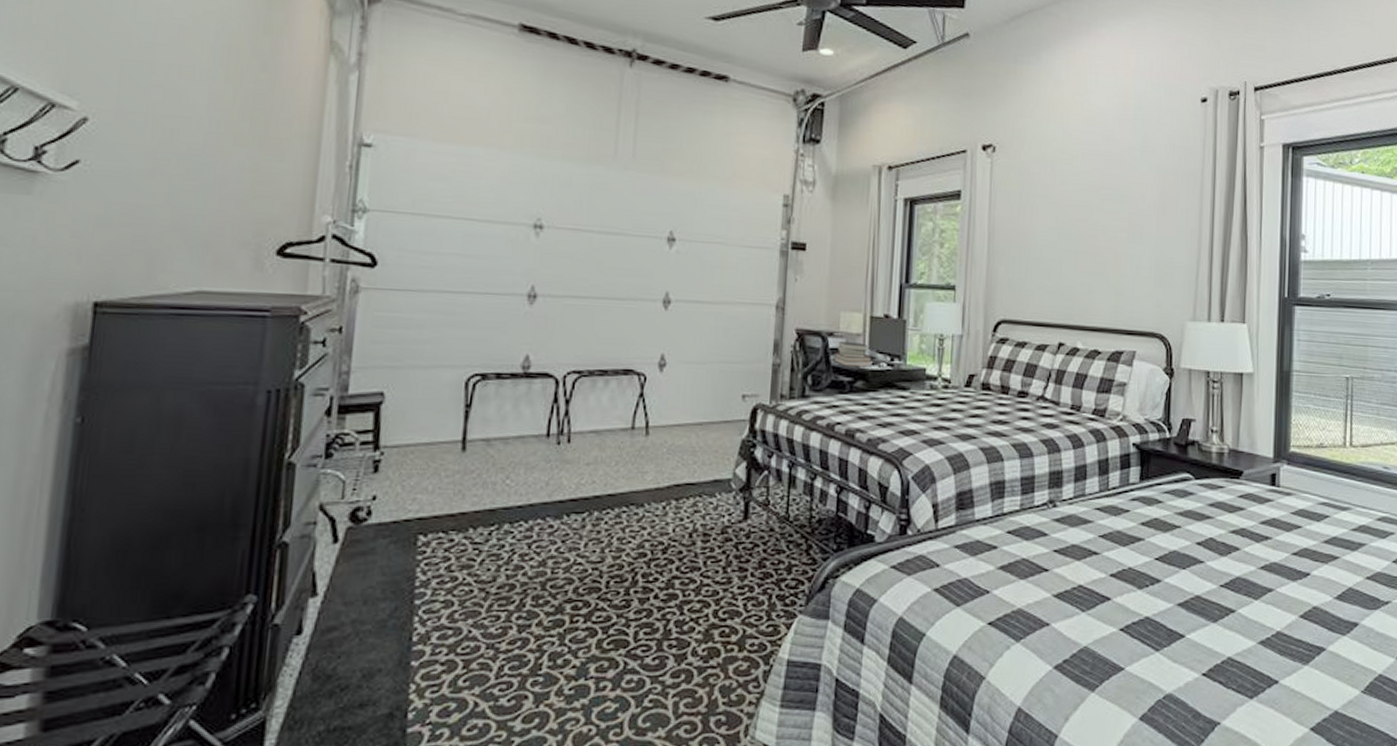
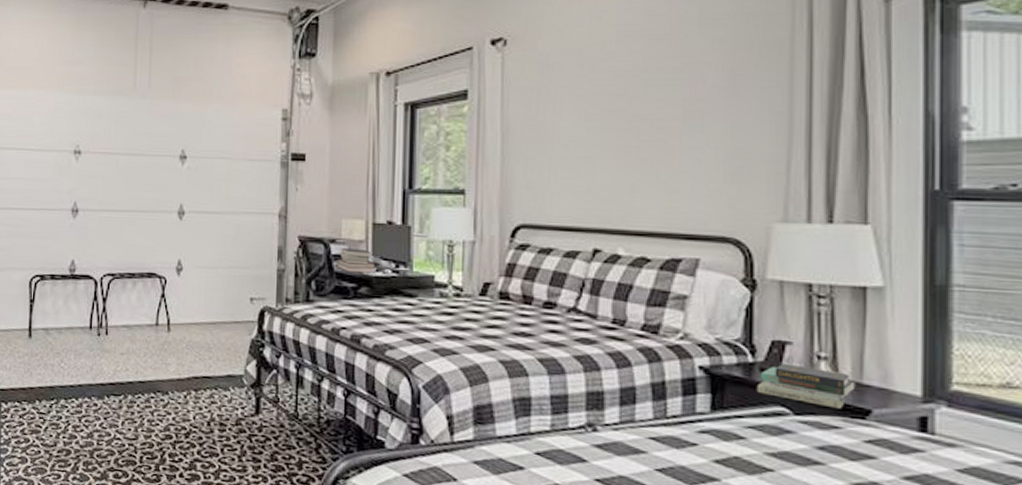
books: none [1171,437,1234,472] -> present [756,363,856,409]

